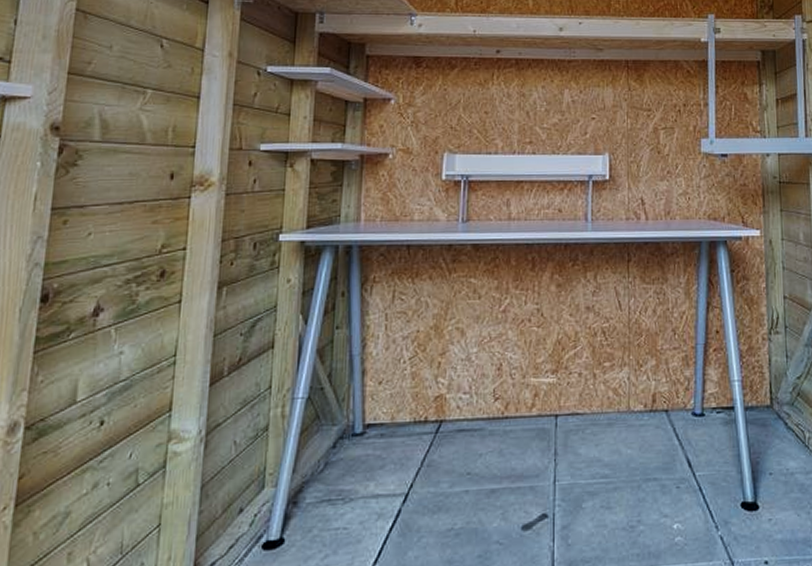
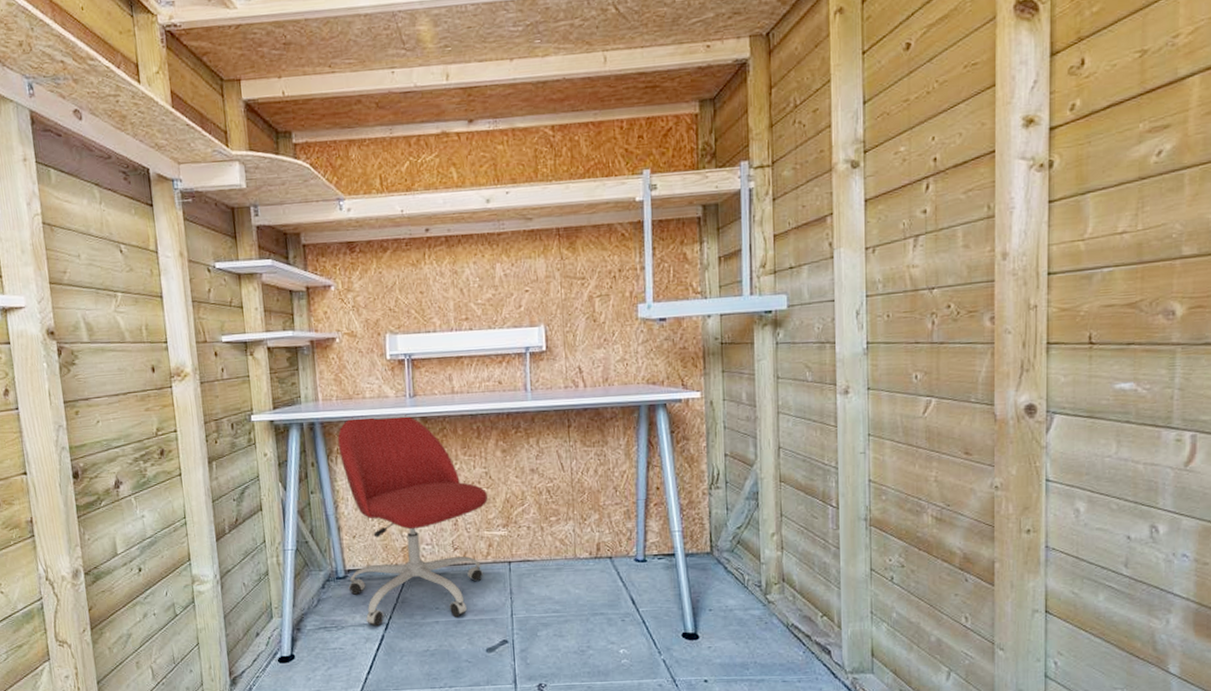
office chair: none [365,241,538,498] -> present [337,415,488,627]

